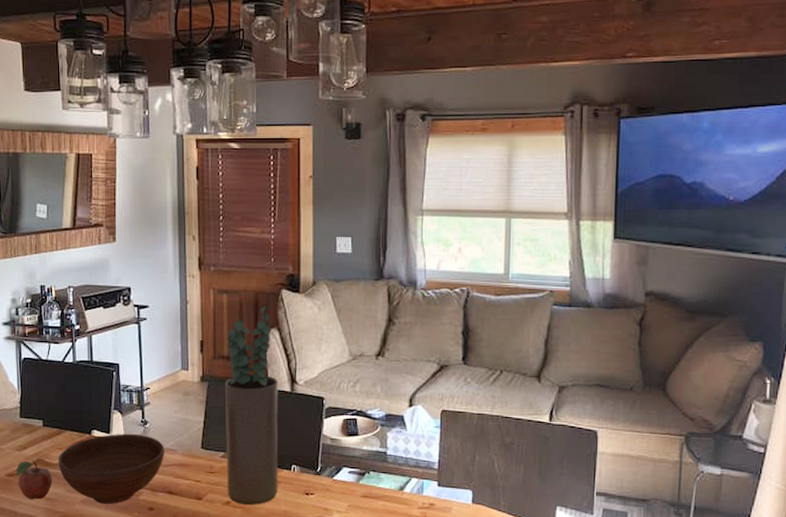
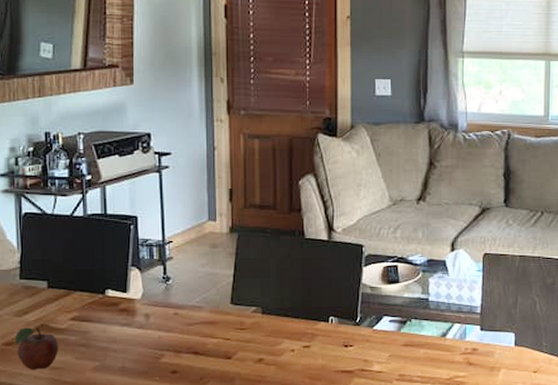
bowl: present [58,433,165,504] -> none [65,291,190,370]
vase: present [226,295,278,505] -> none [257,140,315,361]

